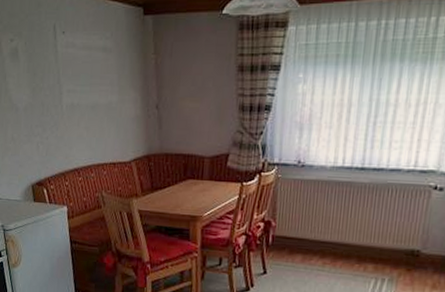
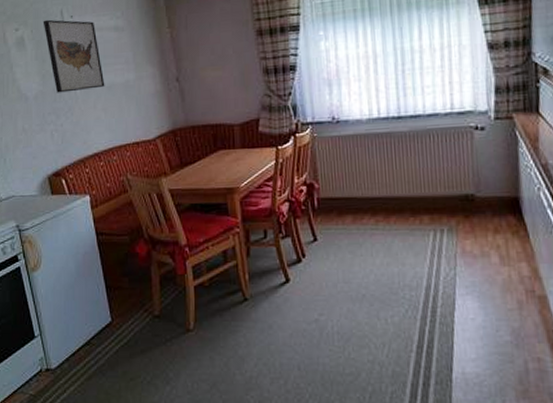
wall art: none [36,33,90,108] -> present [43,19,105,93]

